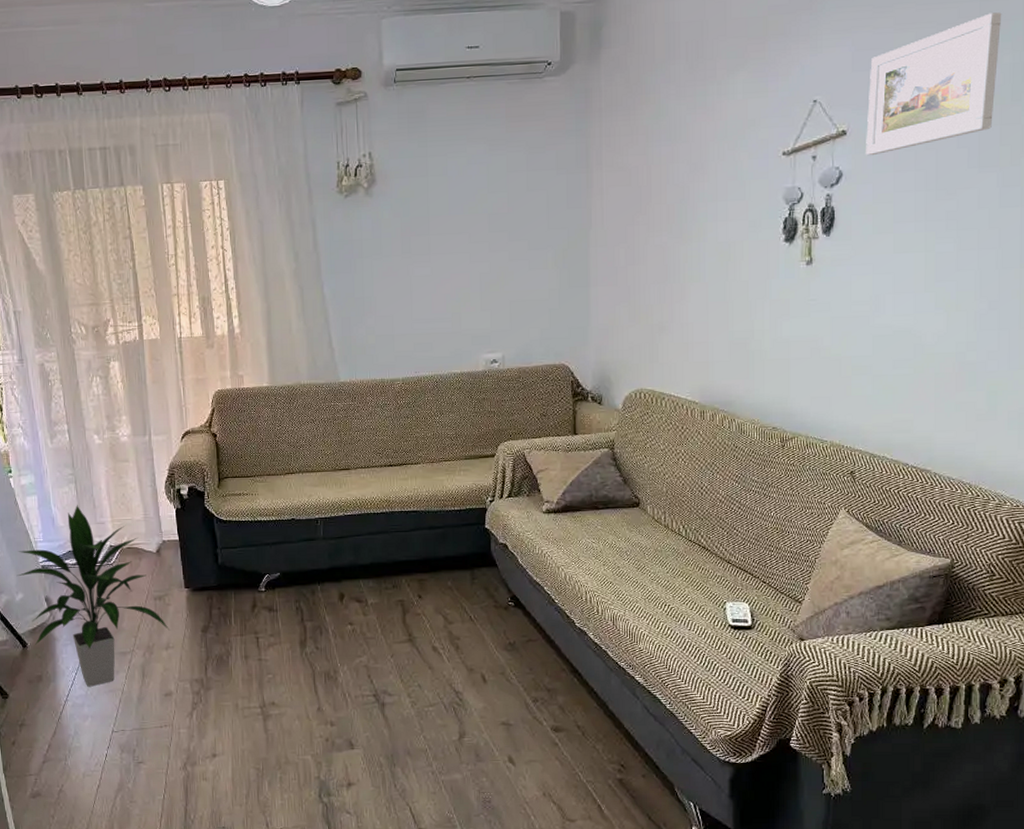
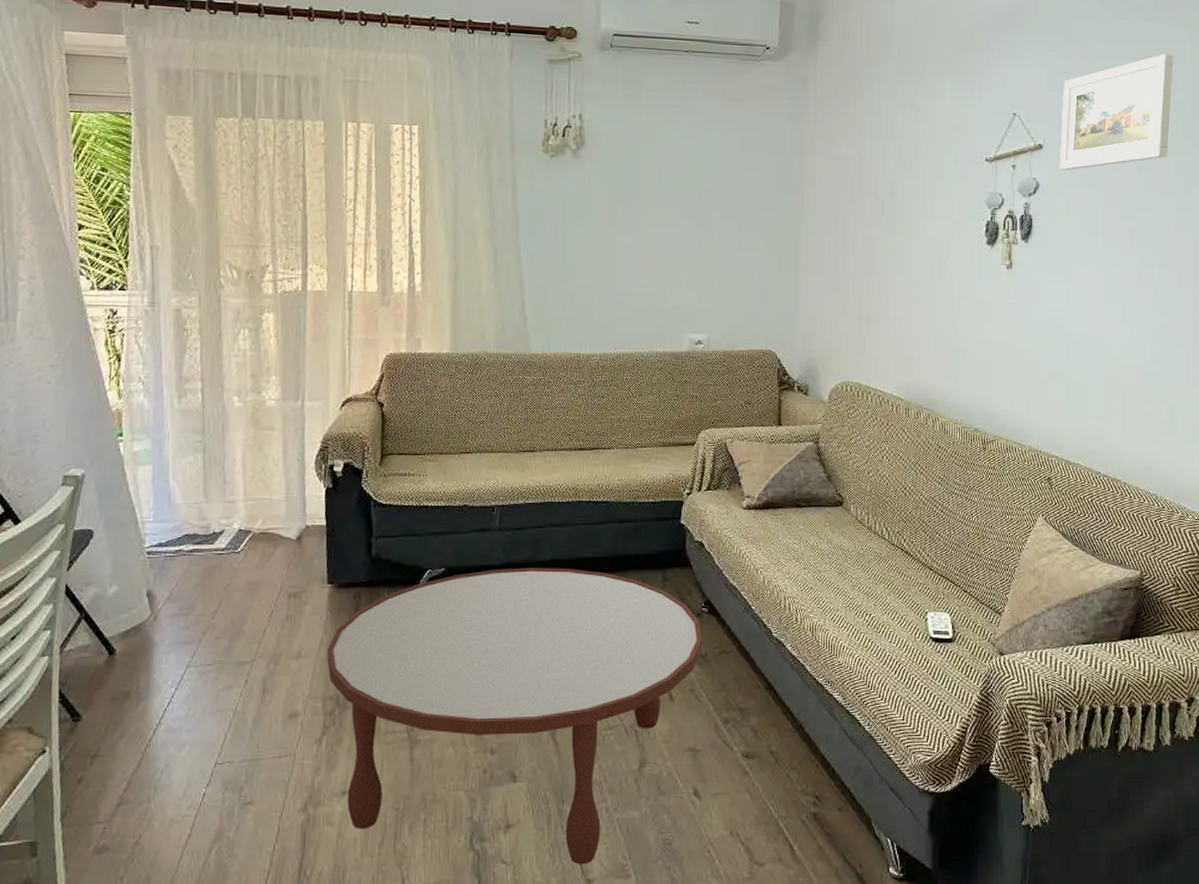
indoor plant: present [17,504,170,687] -> none [113,478,304,706]
coffee table: none [190,570,511,817] -> present [327,567,703,865]

